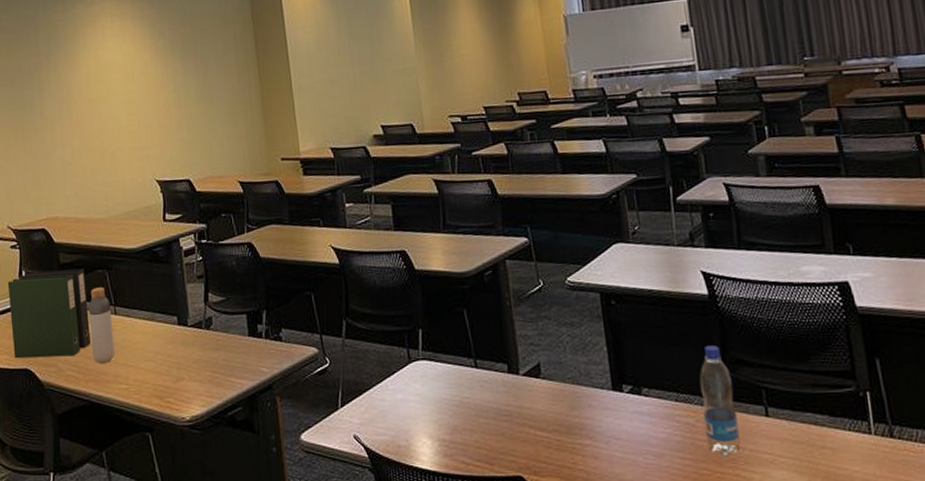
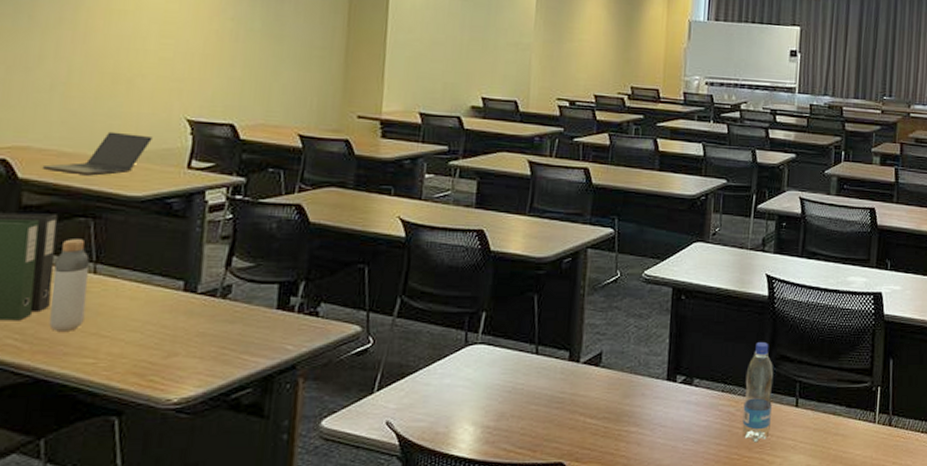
laptop: none [69,197,136,236] -> present [43,131,153,176]

